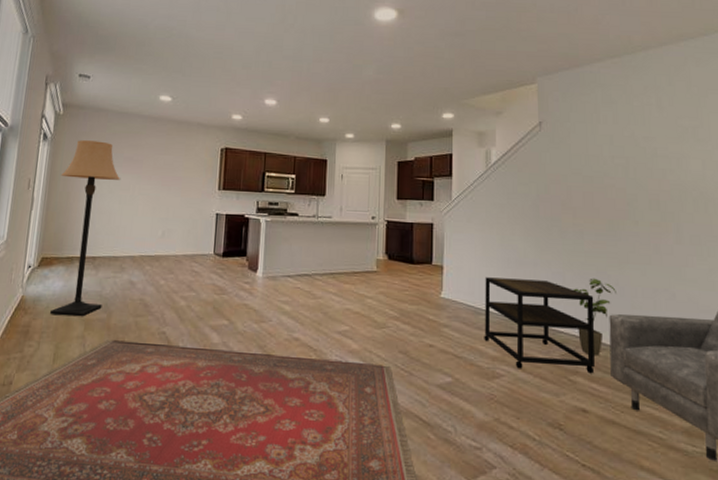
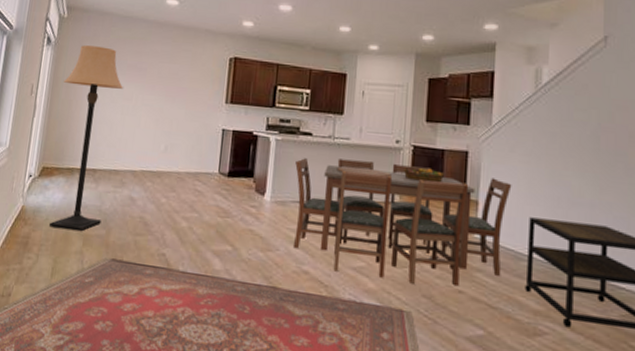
dining table: none [284,235,470,342] -> present [294,158,512,287]

